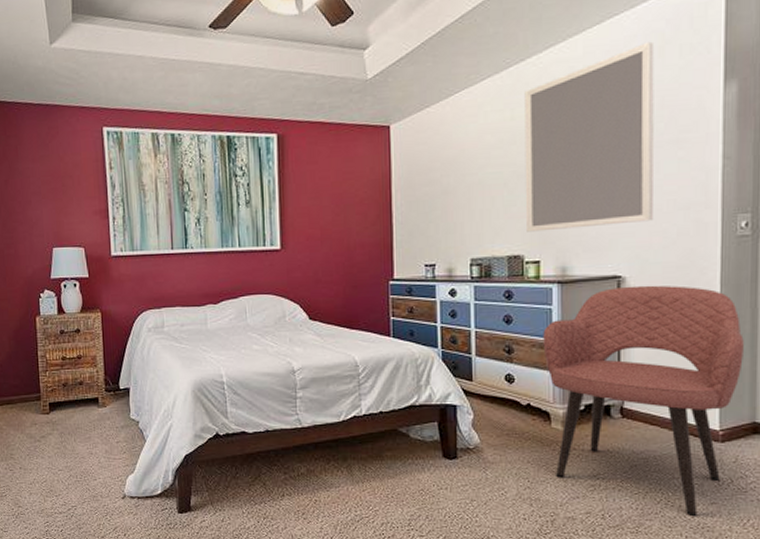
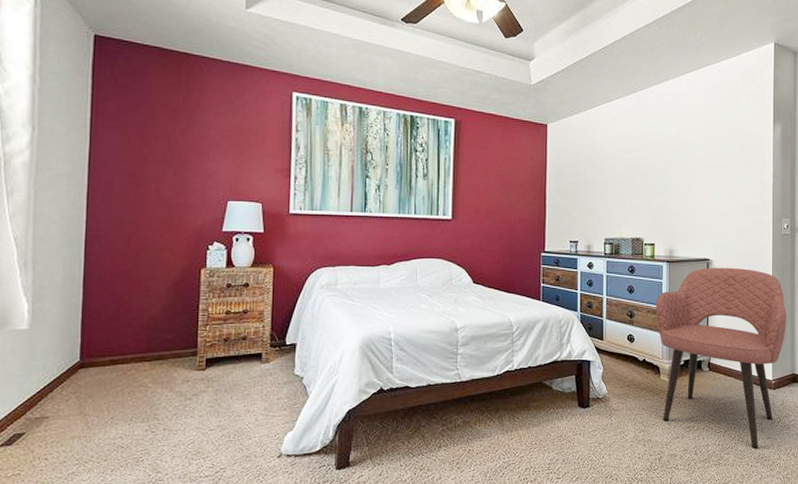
home mirror: present [524,41,655,232] -> none [645,88,732,221]

